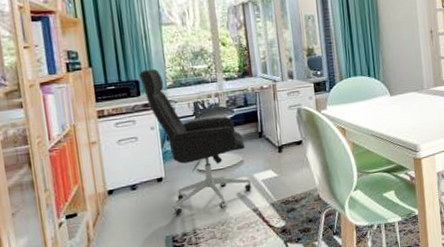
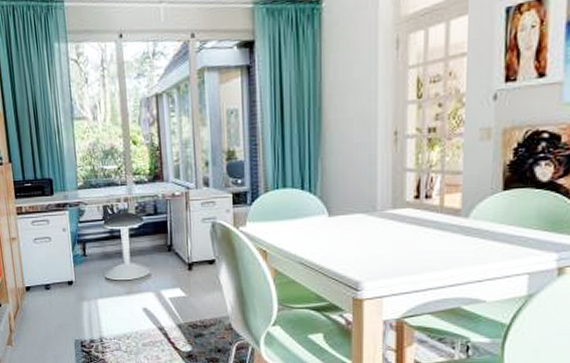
office chair: present [139,68,252,216] -> none [52,167,159,322]

